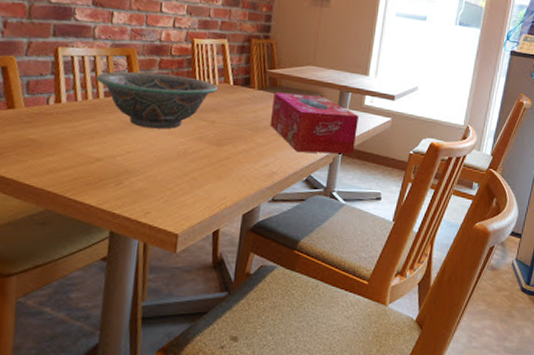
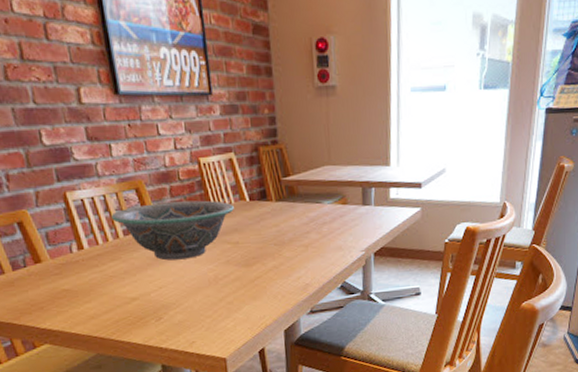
tissue box: present [270,92,359,154] -> none [293,197,387,260]

